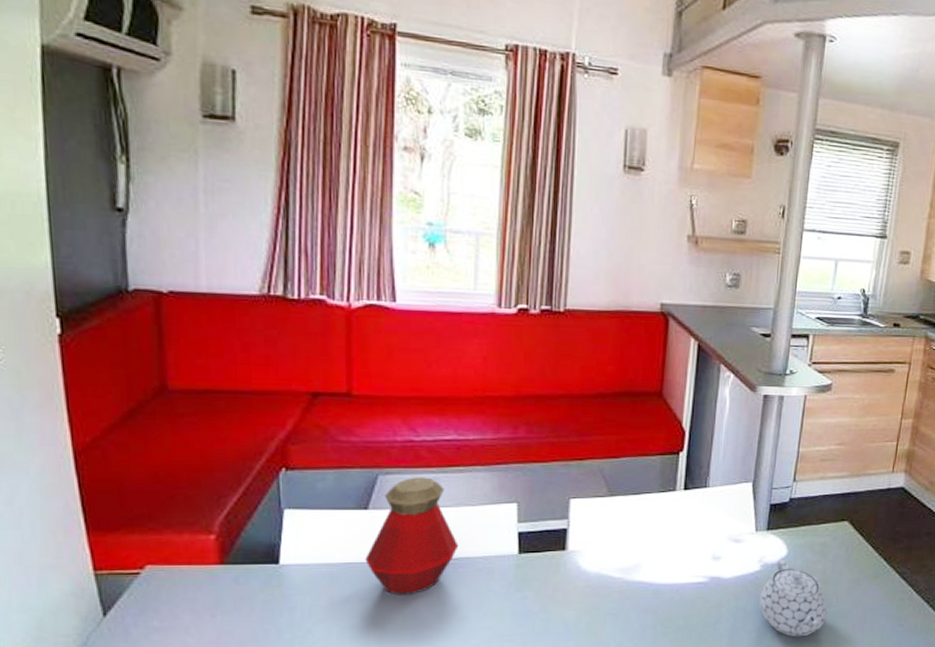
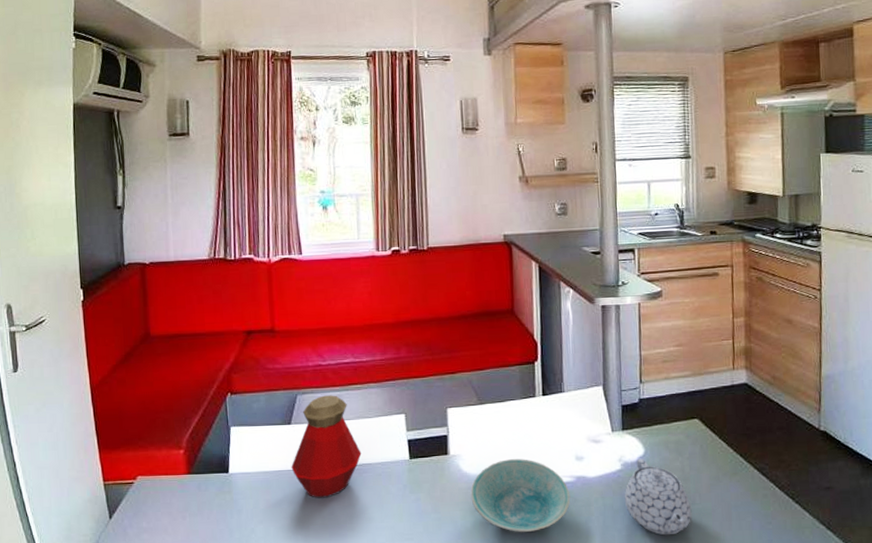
bowl: none [588,557,701,634] -> present [470,459,571,533]

